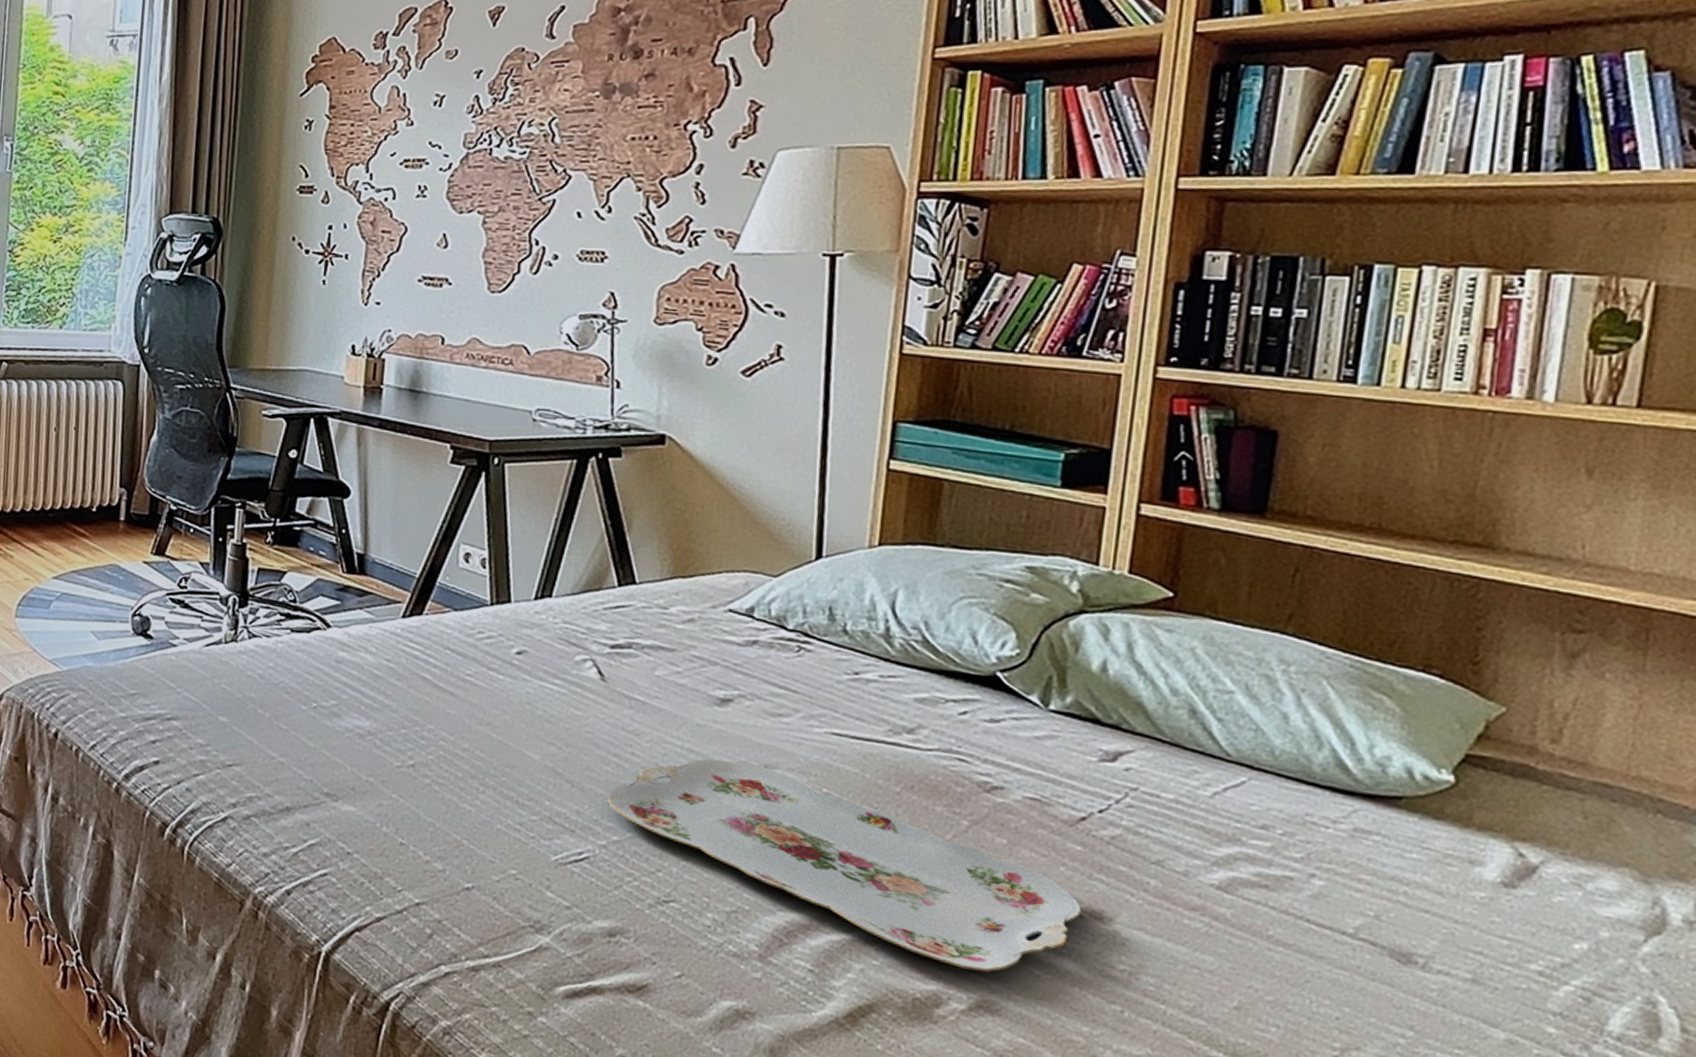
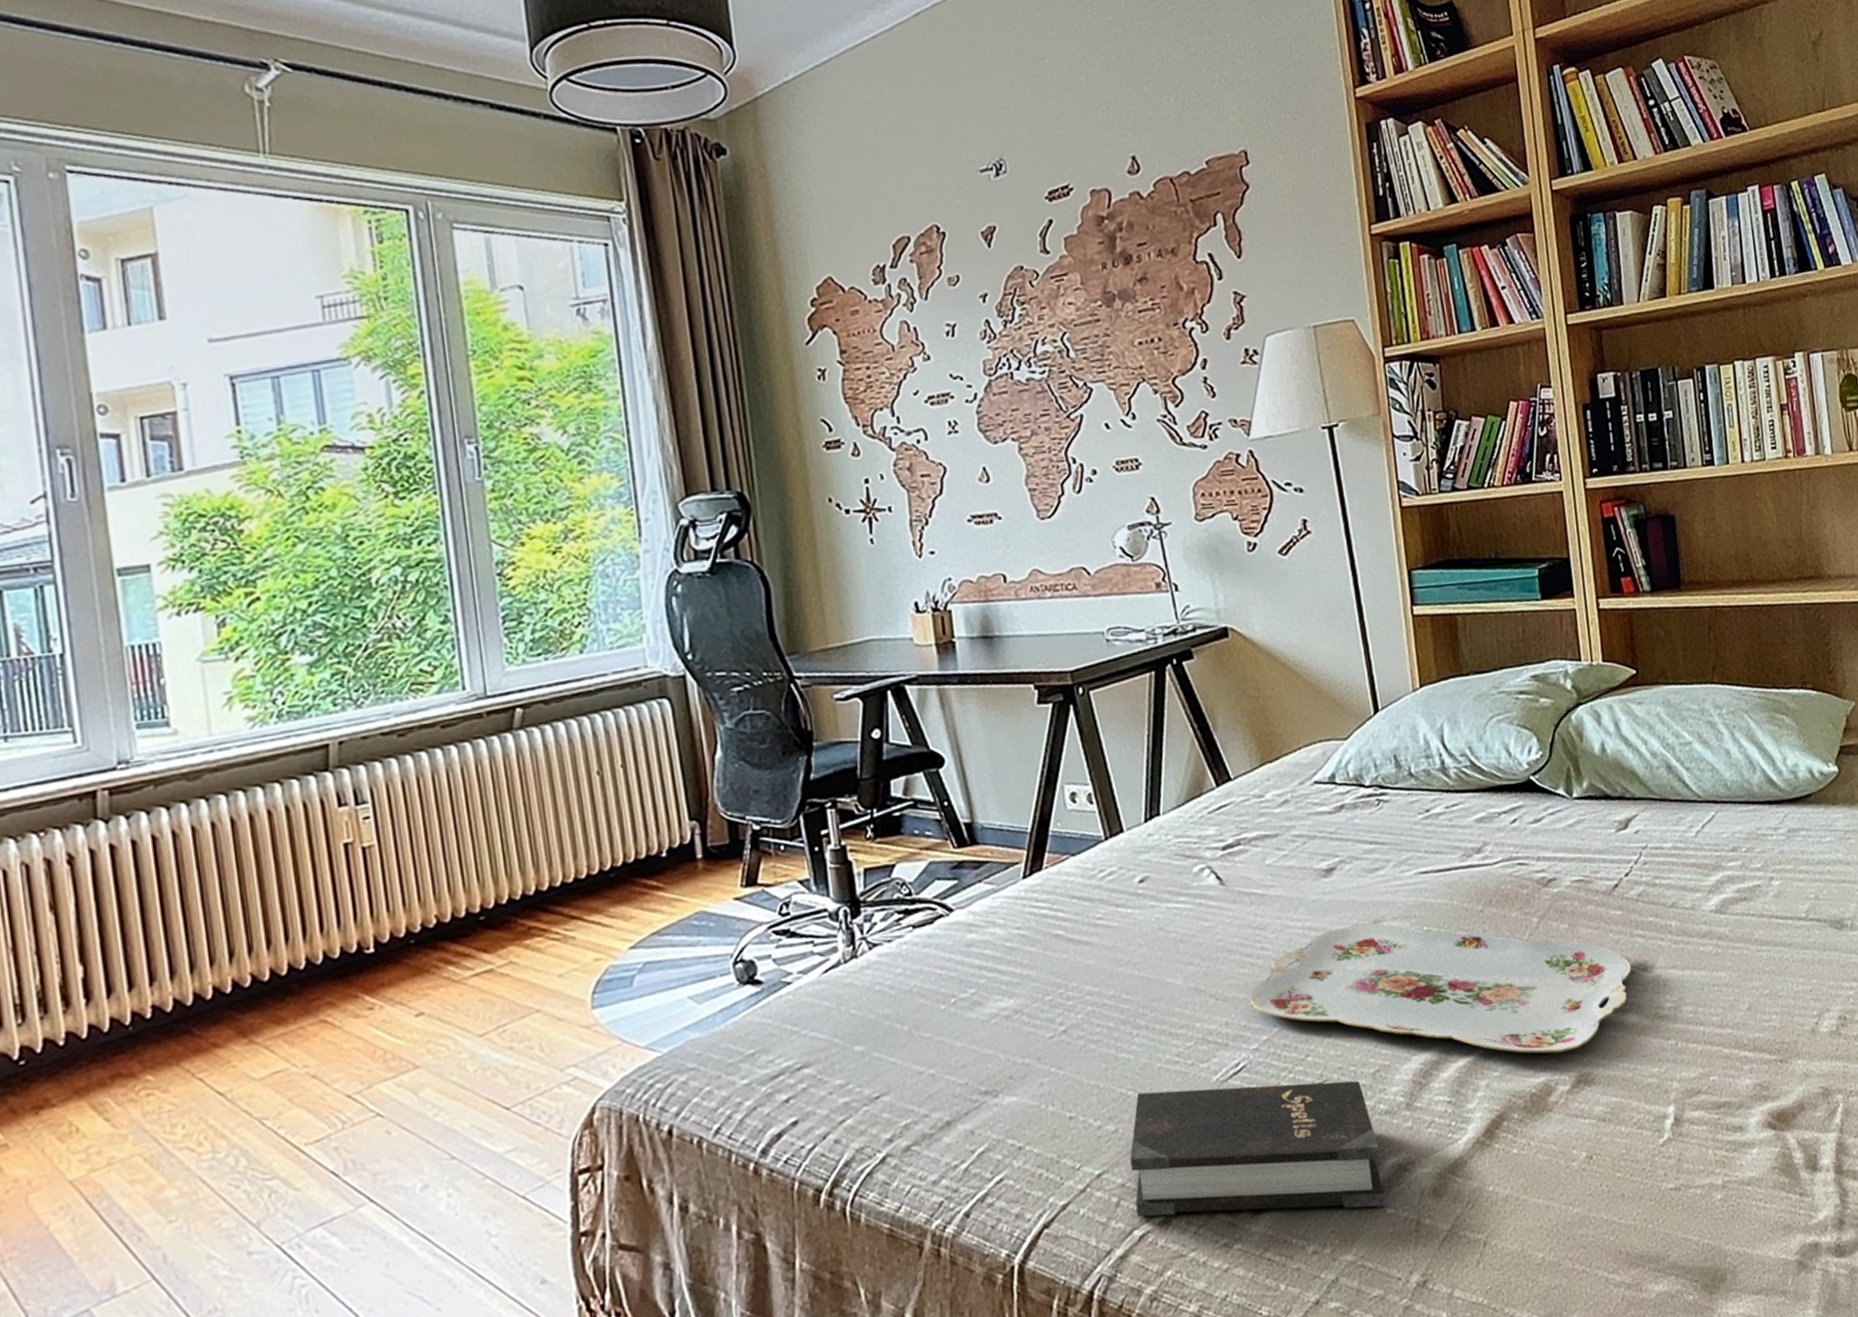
hardback book: none [447,844,718,1044] -> present [1129,1080,1387,1217]

